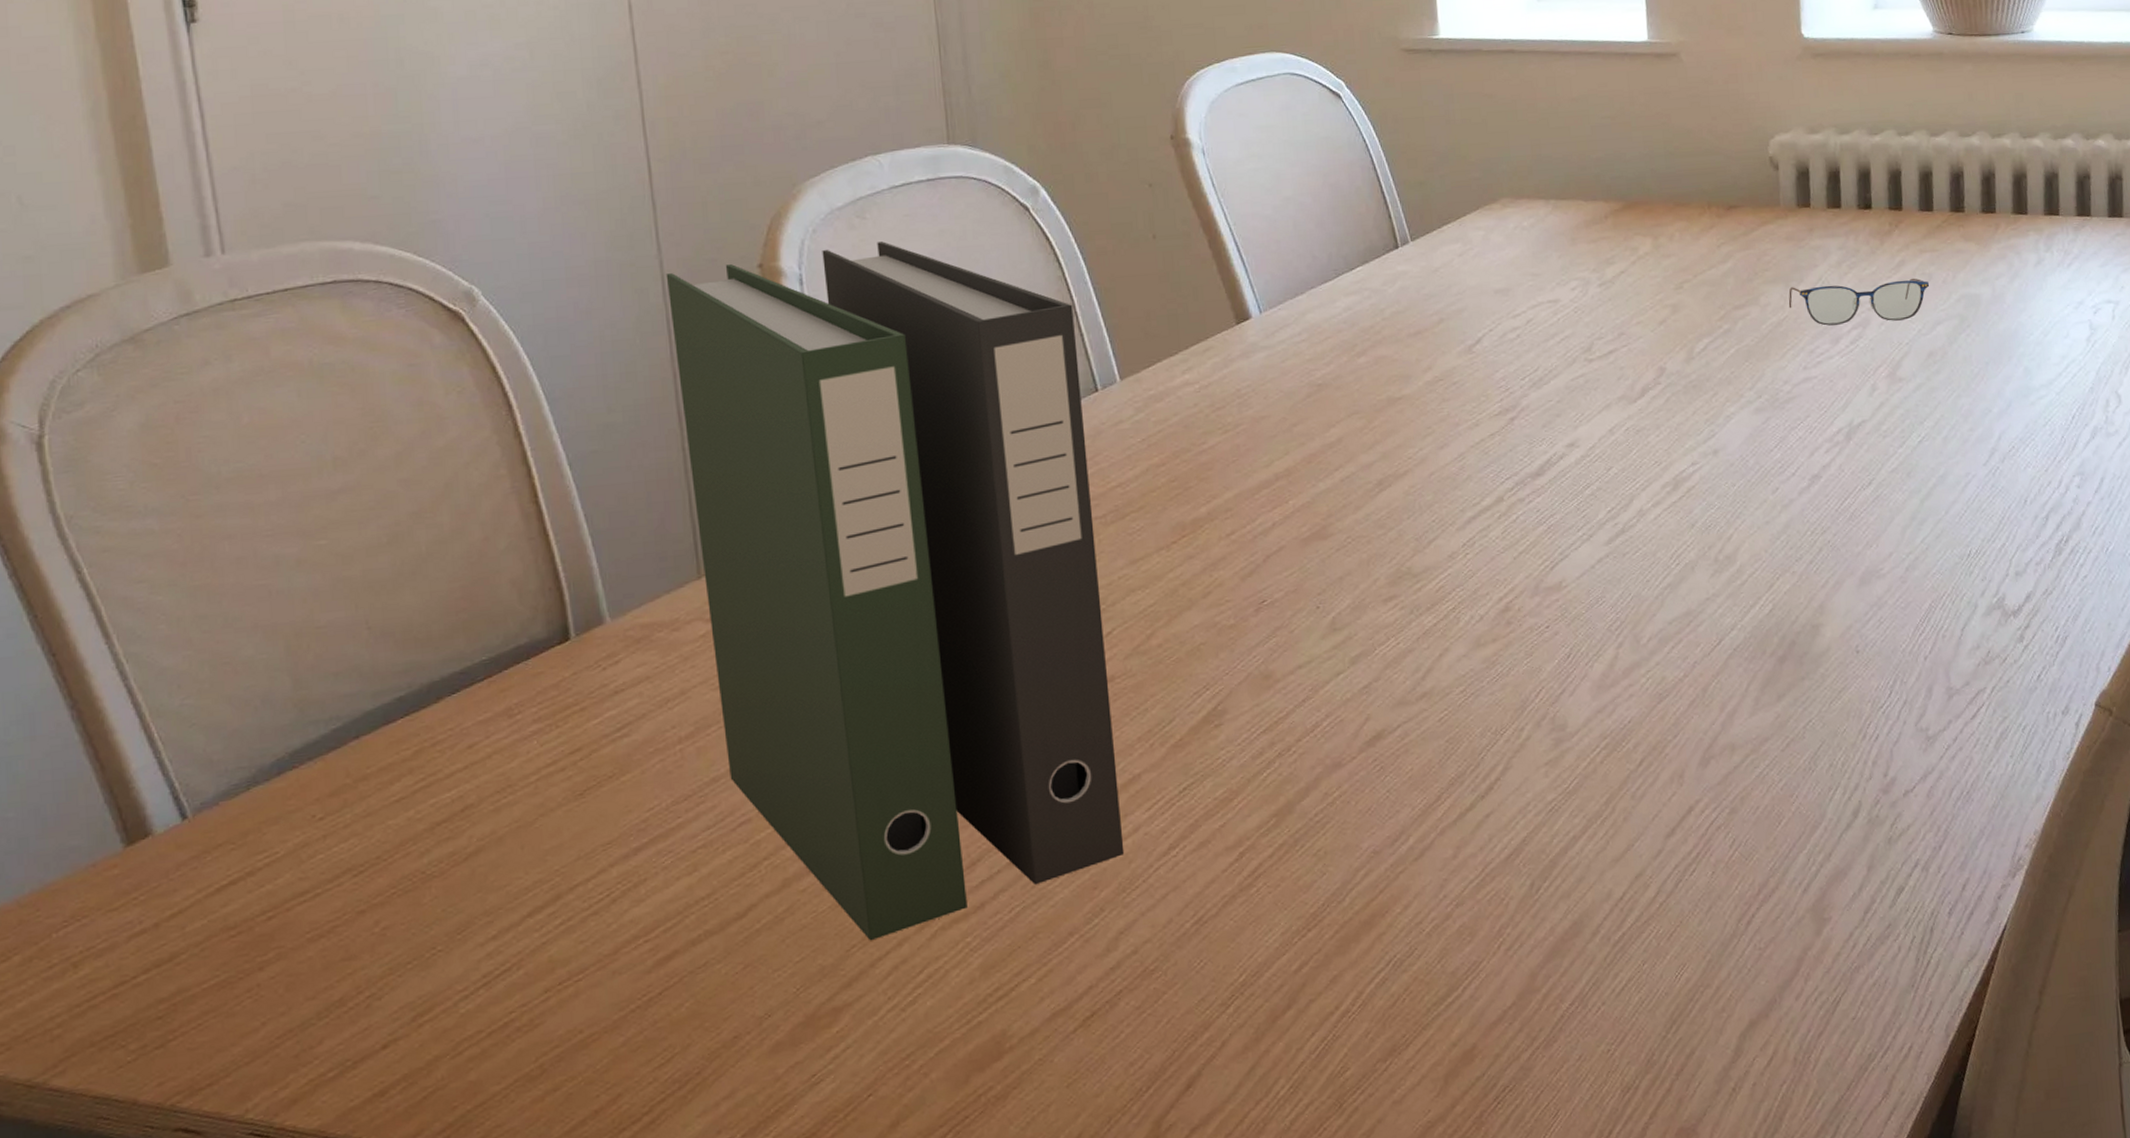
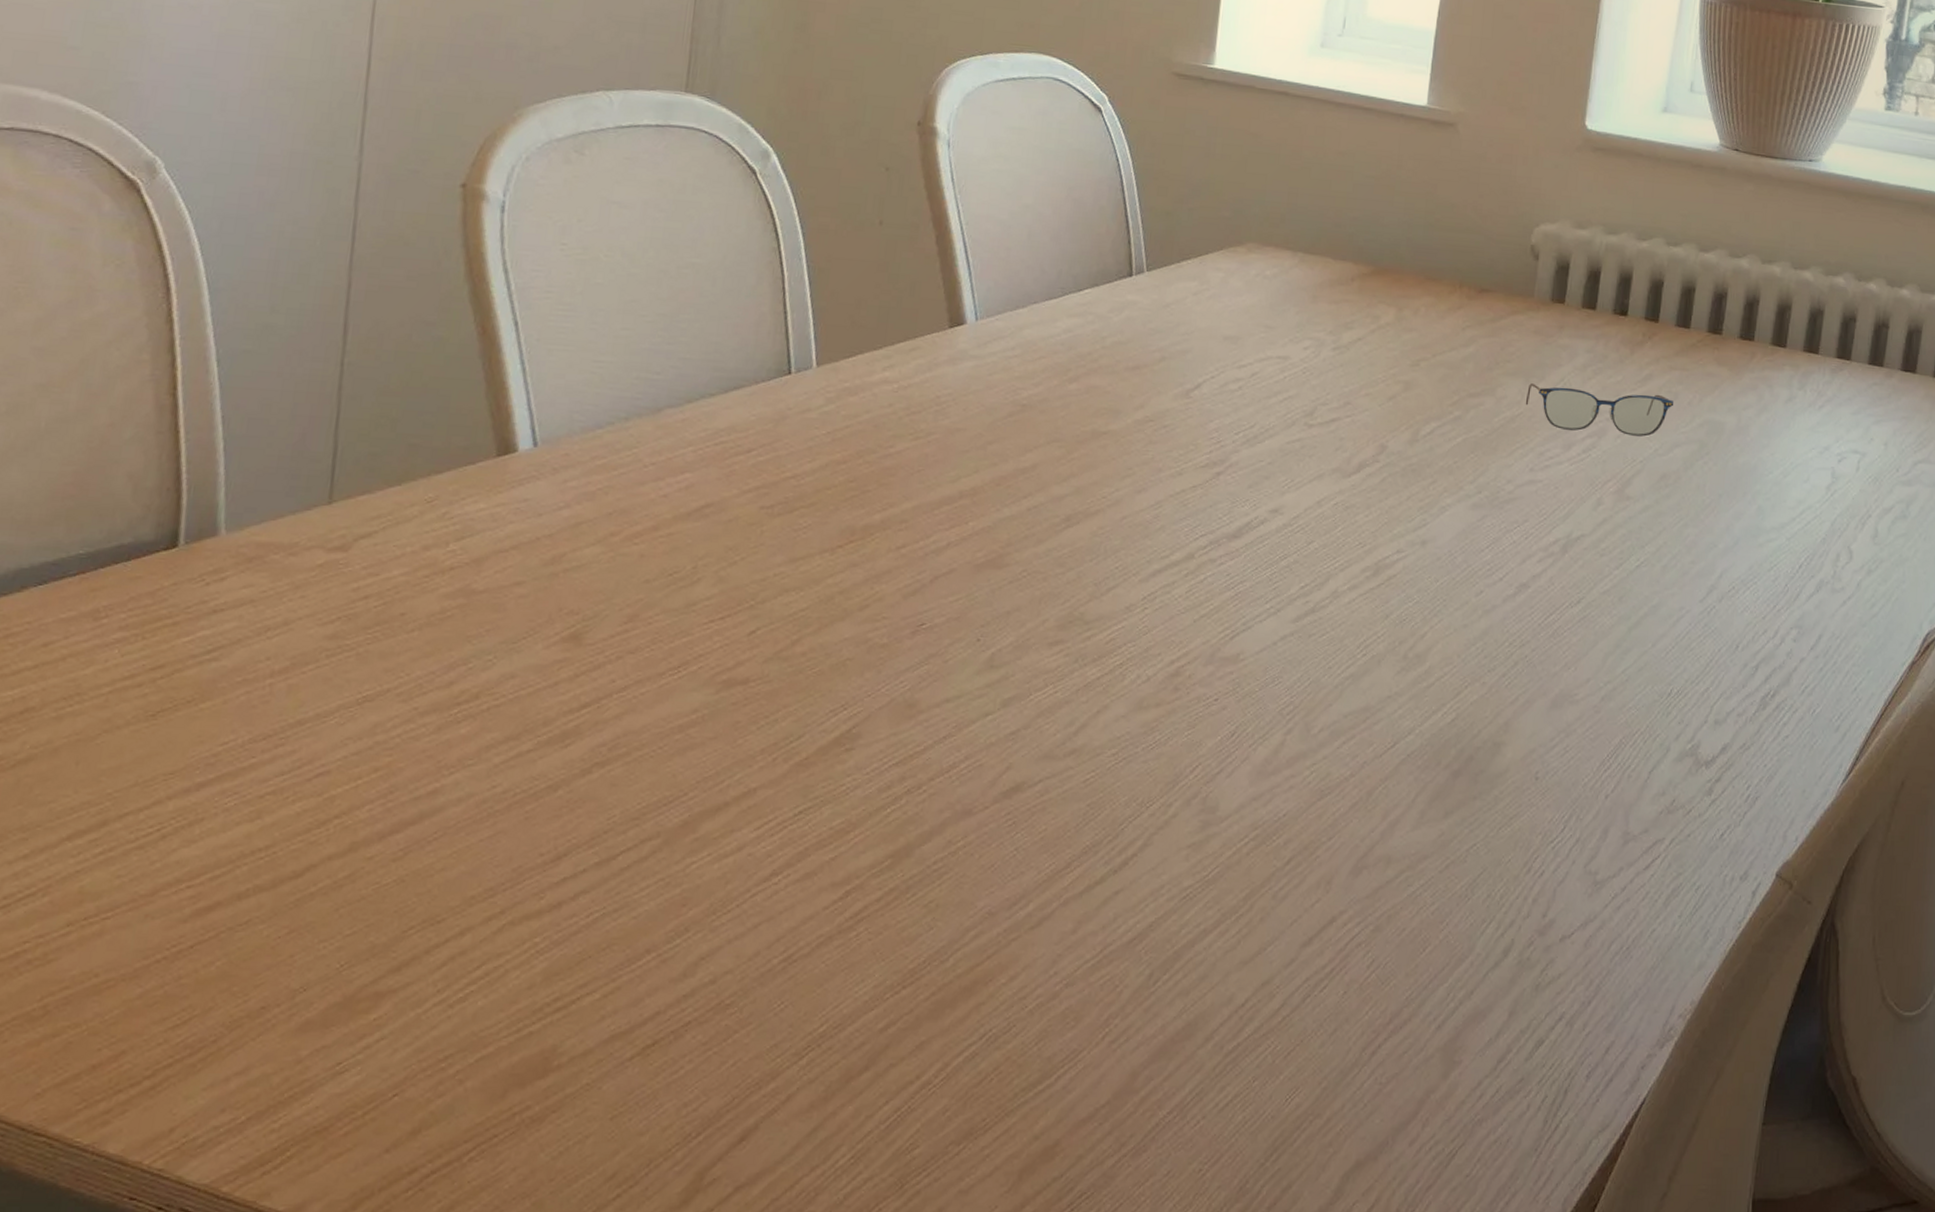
binder: present [666,241,1125,941] -> none [317,178,782,925]

